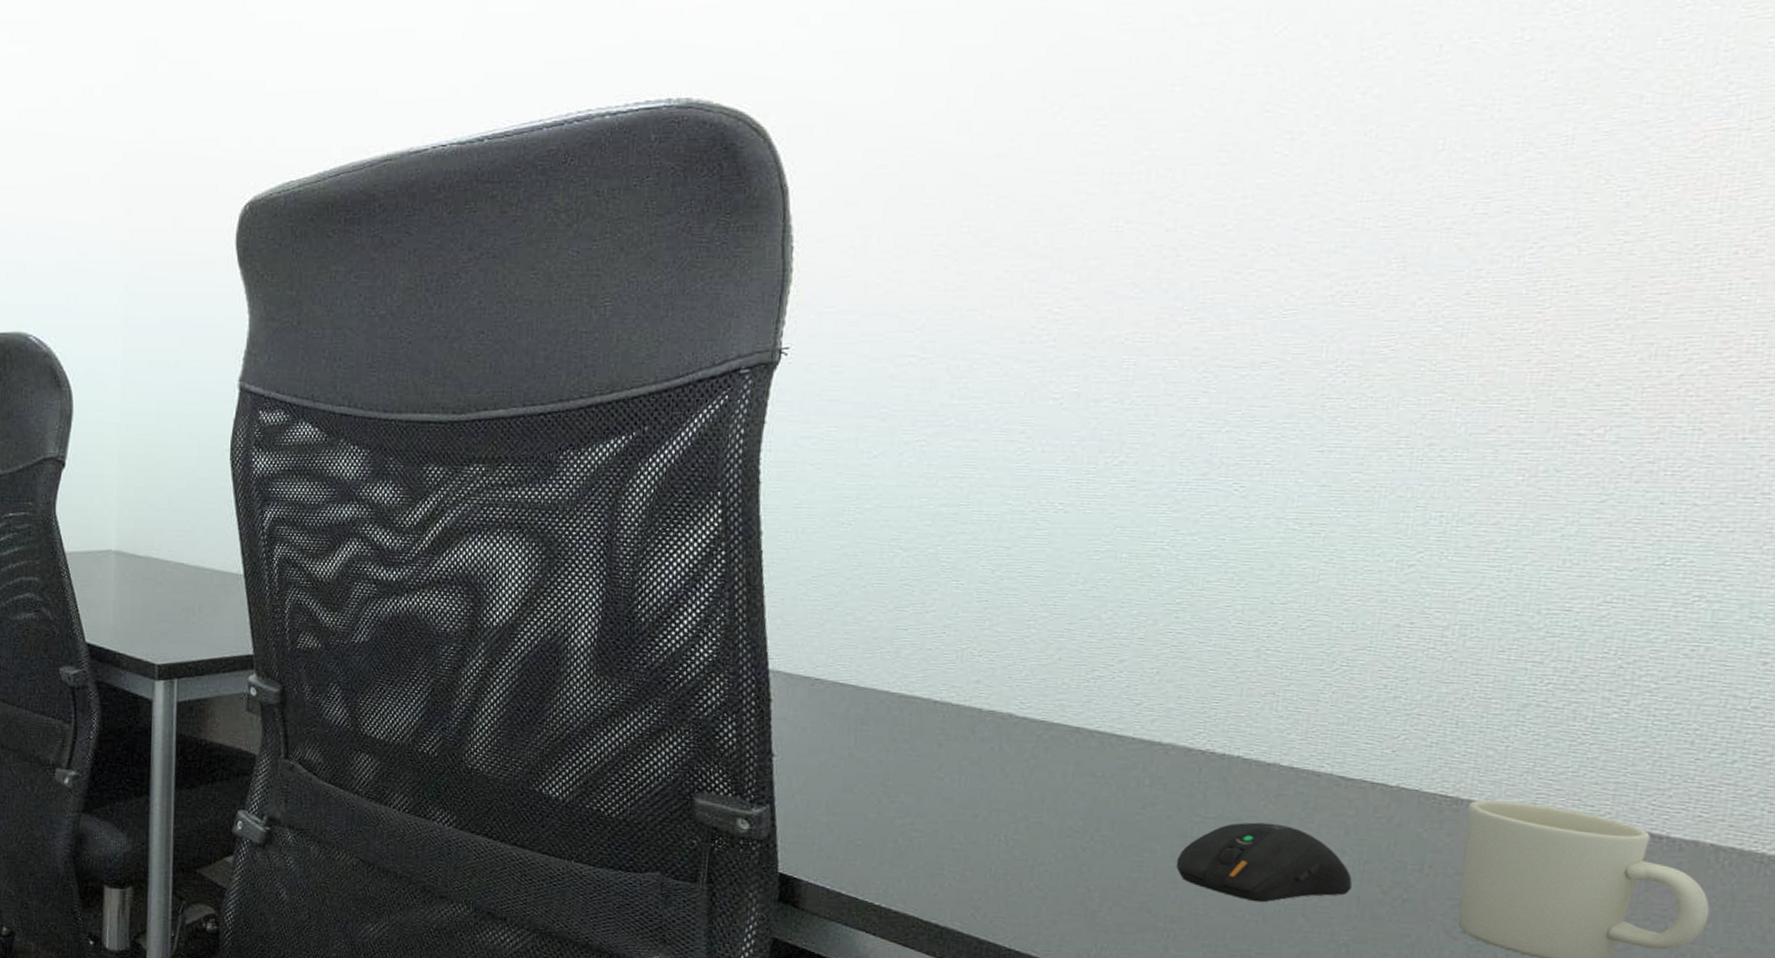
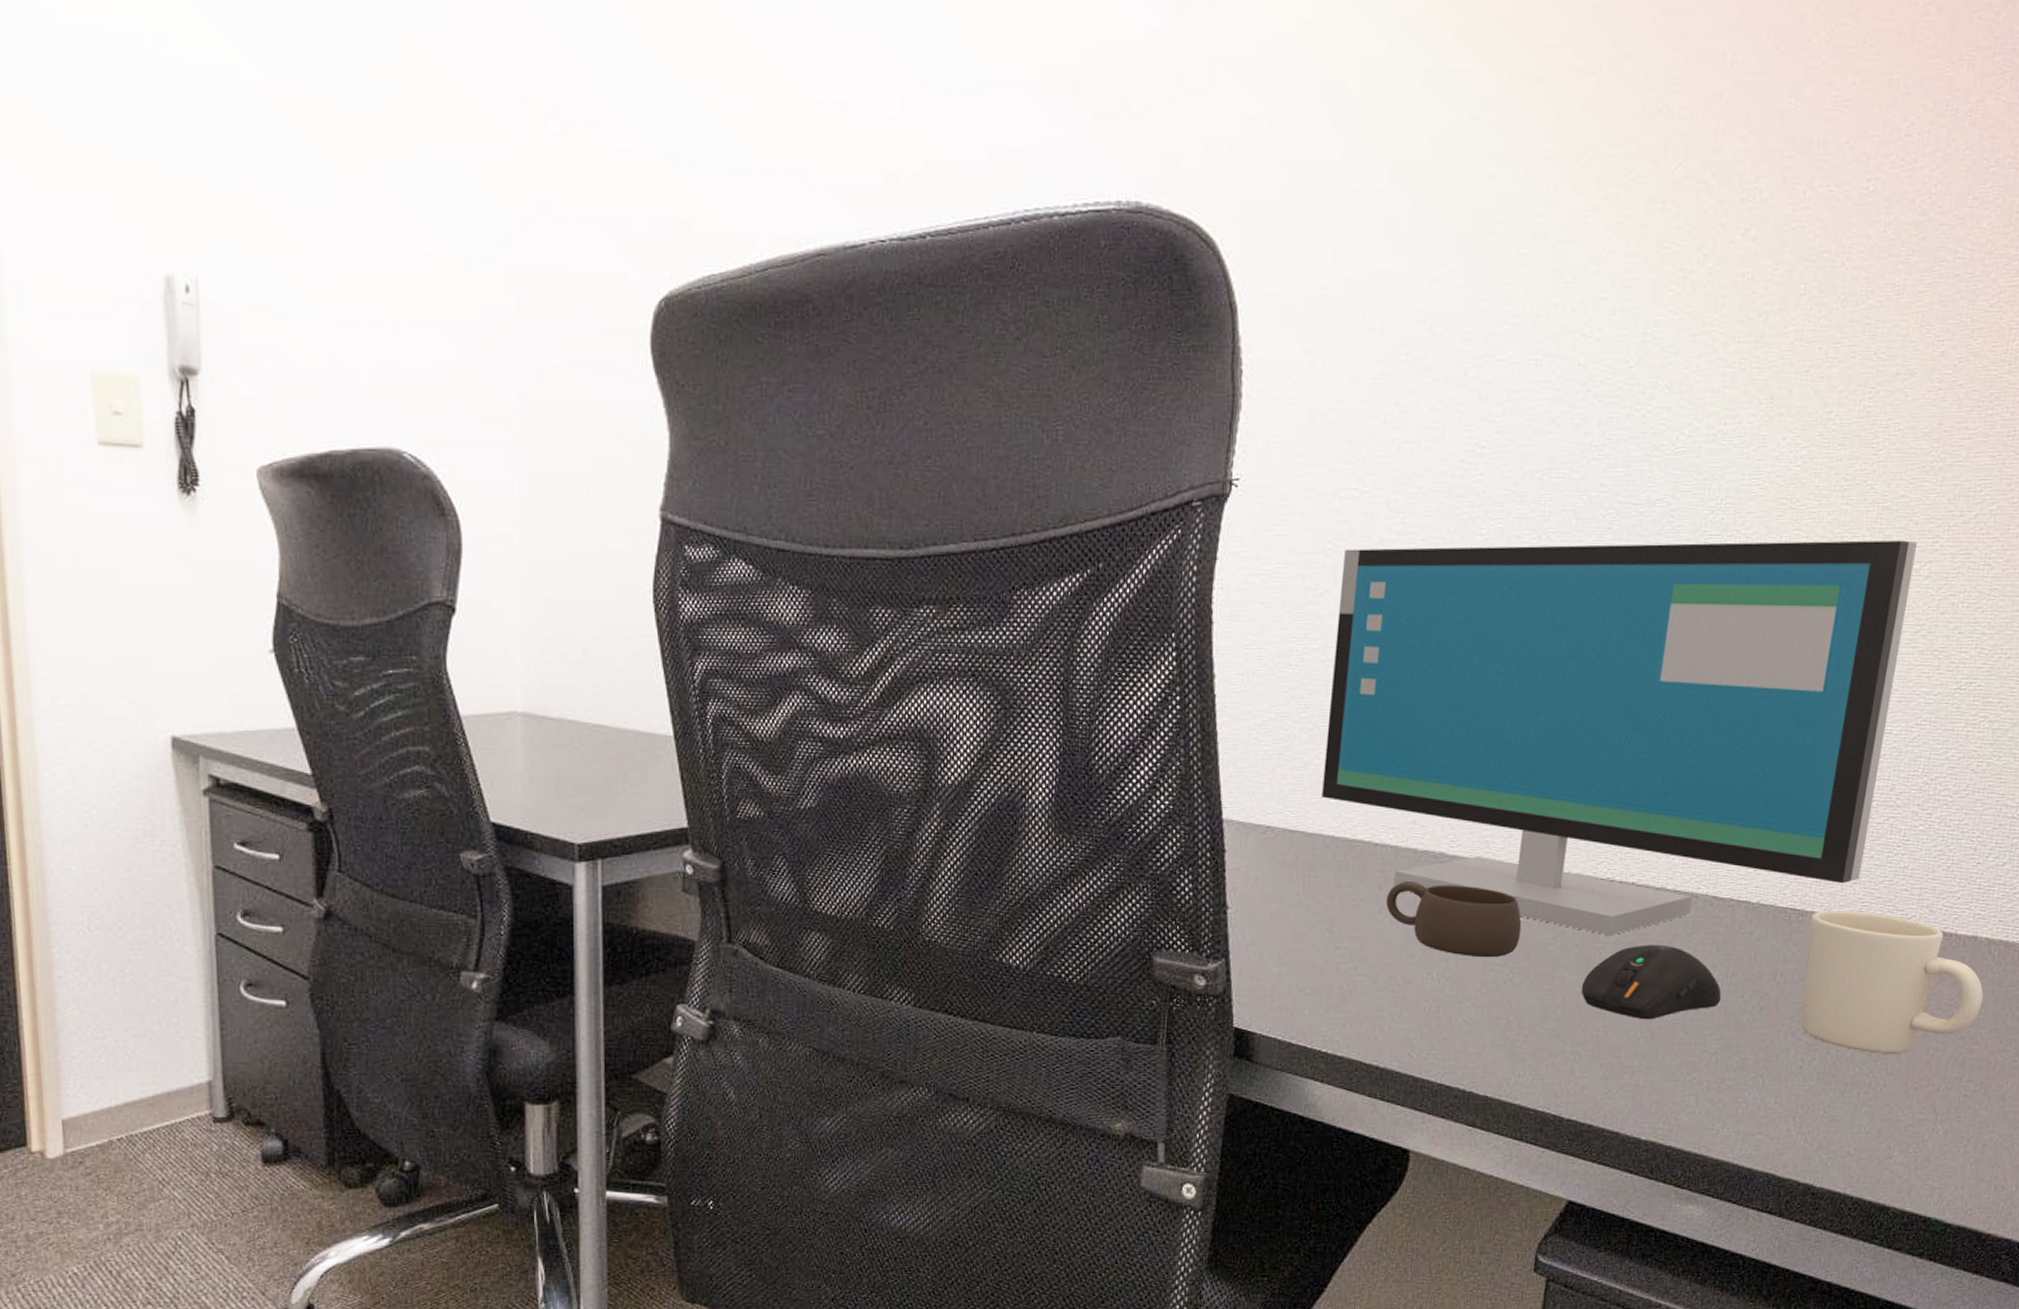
computer monitor: none [875,402,1600,811] -> present [1322,540,1917,936]
cup: none [947,739,1104,824] -> present [1386,880,1522,958]

